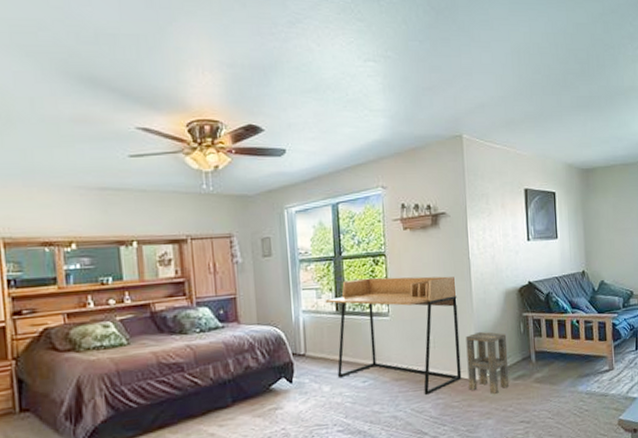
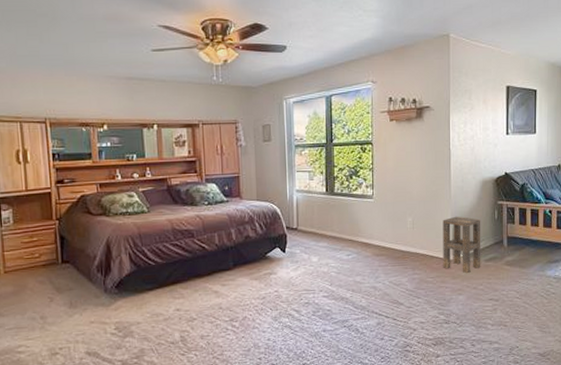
desk: present [325,276,462,396] -> none [316,163,437,271]

